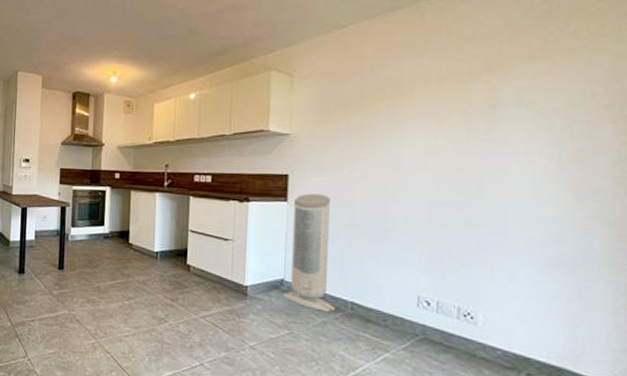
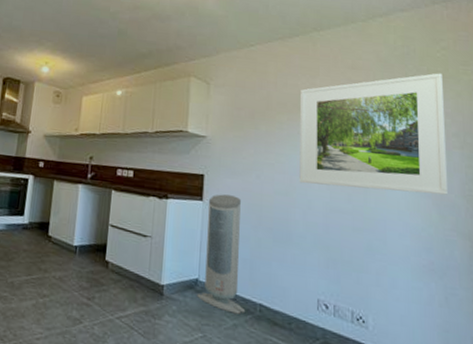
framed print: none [399,32,596,179] -> present [299,73,449,195]

